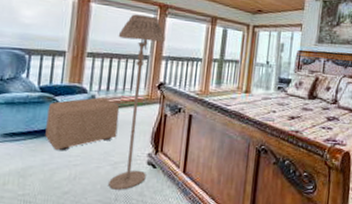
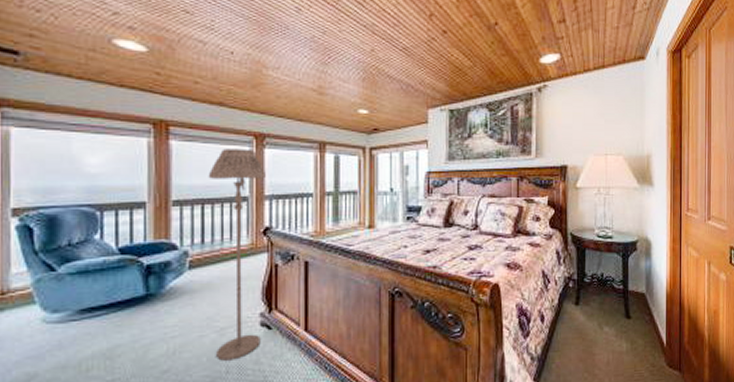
ottoman: present [45,97,120,150] -> none [132,253,220,321]

